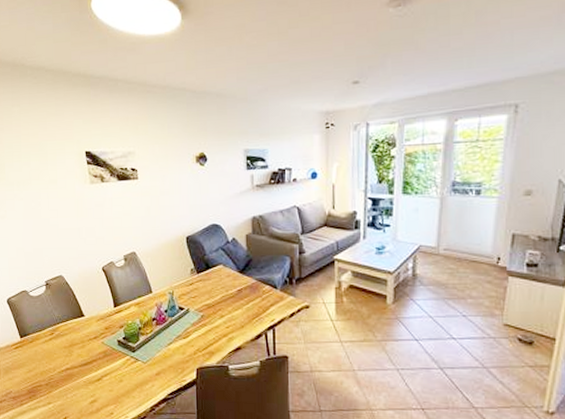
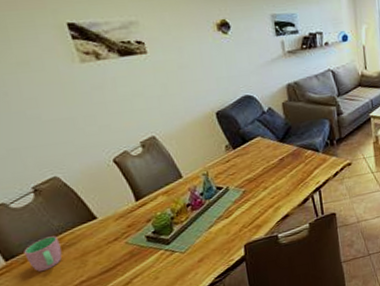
cup: none [33,324,57,353] -> present [23,236,63,272]

